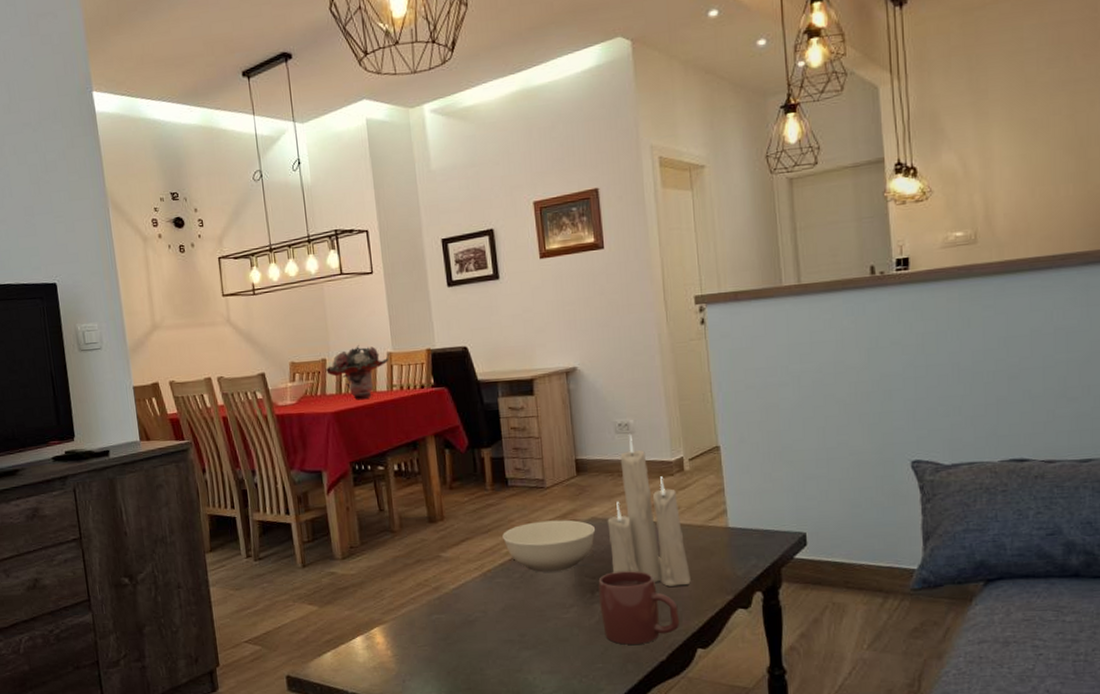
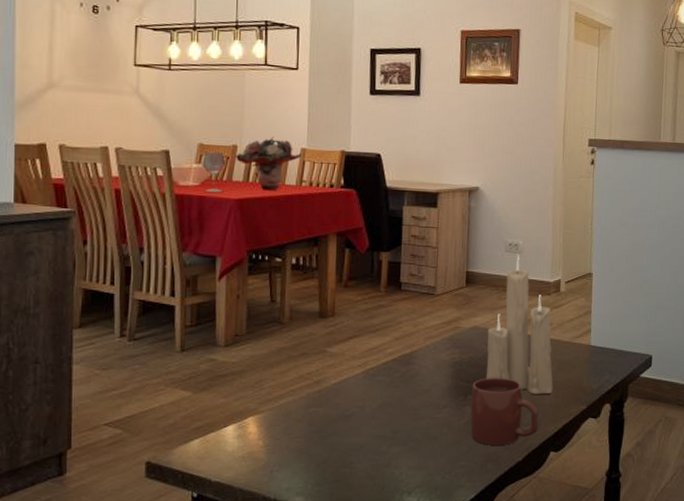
wine glass: none [295,368,319,410] -> present [202,152,226,194]
bowl: present [502,520,596,573] -> none [389,326,476,374]

